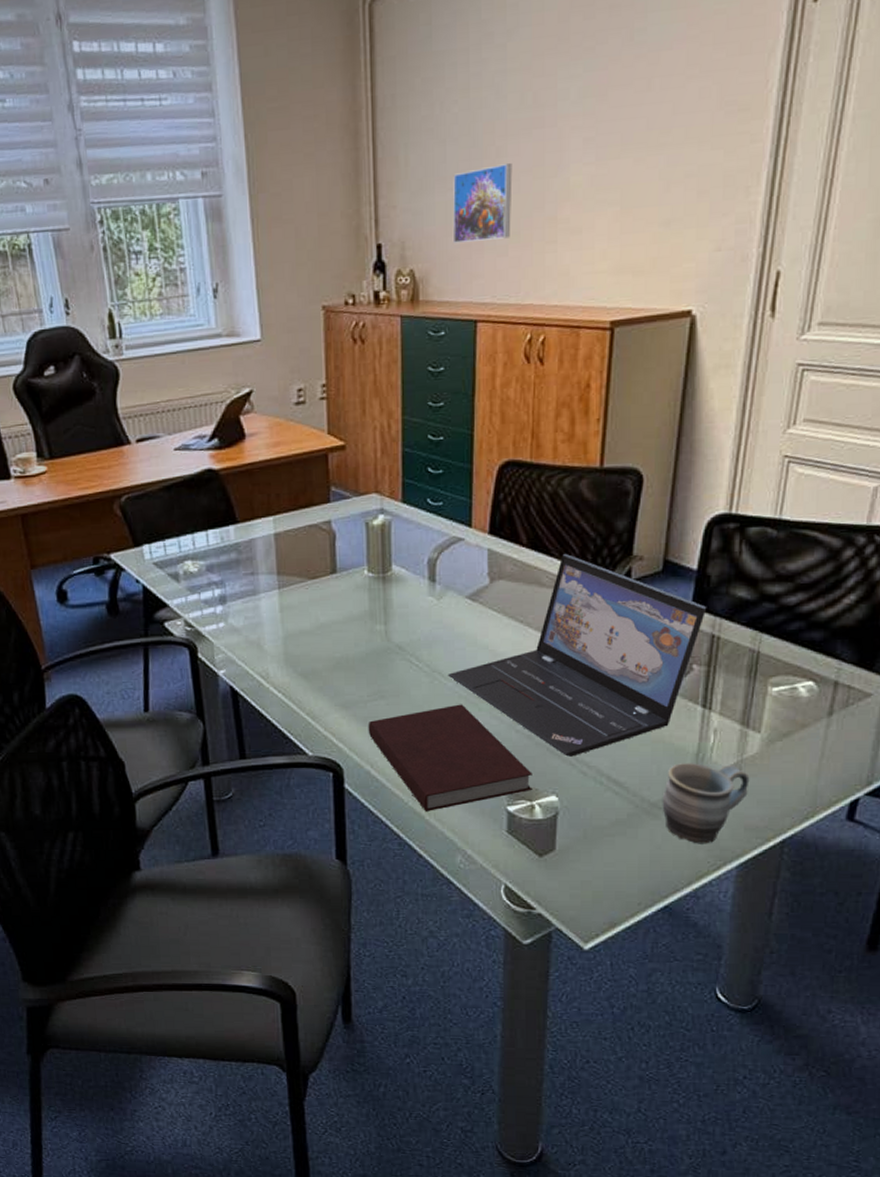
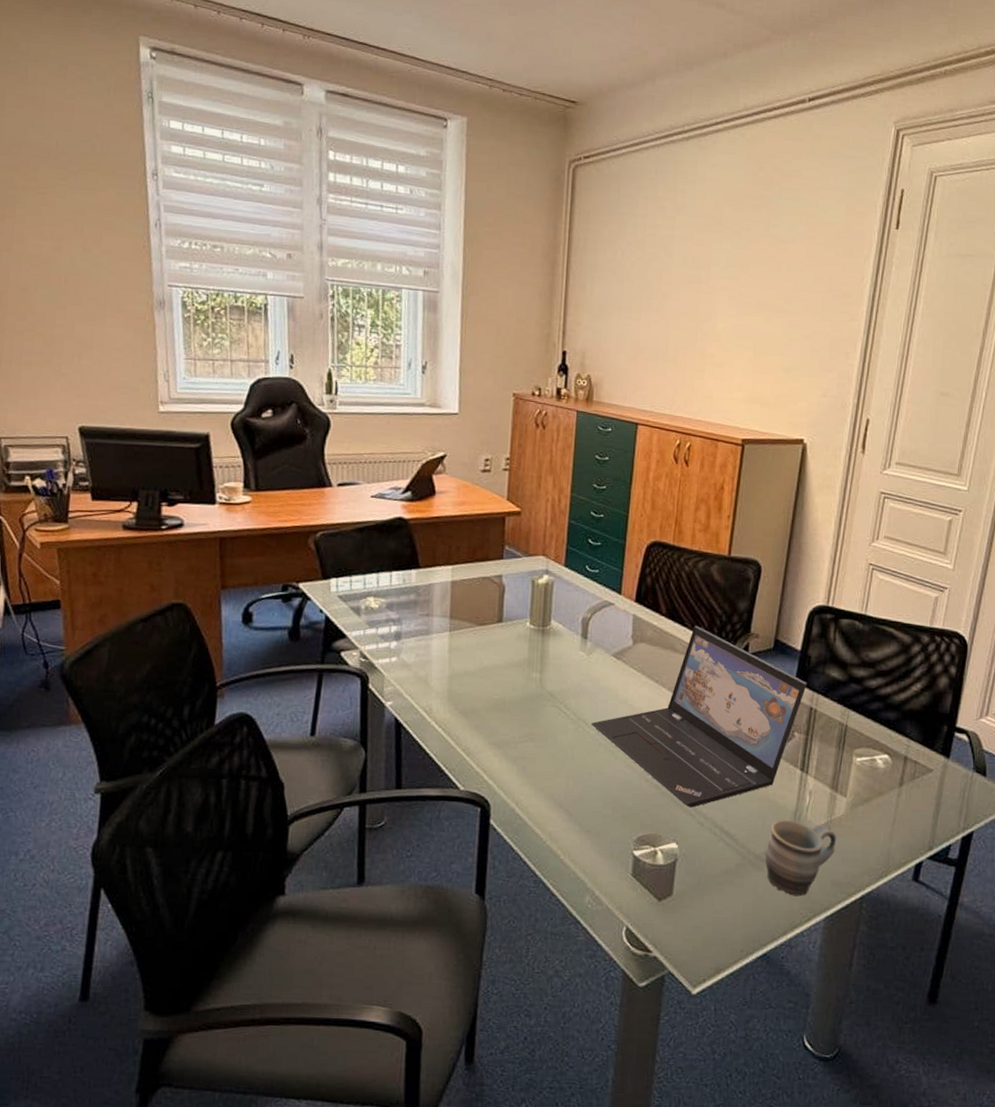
notebook: present [368,704,533,811] -> none [516,751,657,851]
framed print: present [452,163,513,243] -> none [623,305,674,363]

